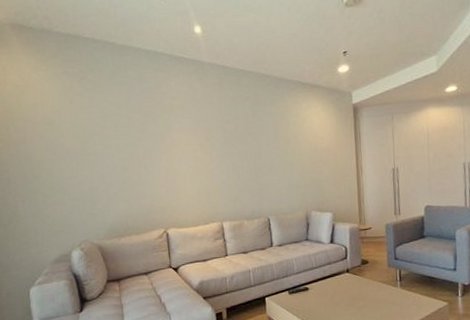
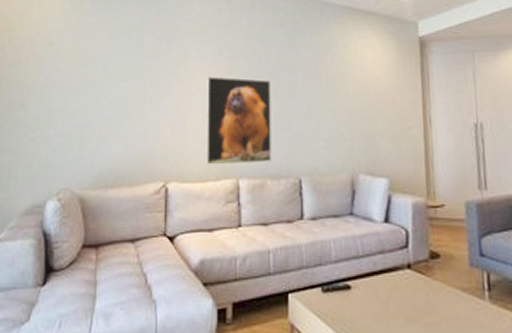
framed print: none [190,144,246,214] -> present [206,76,272,165]

